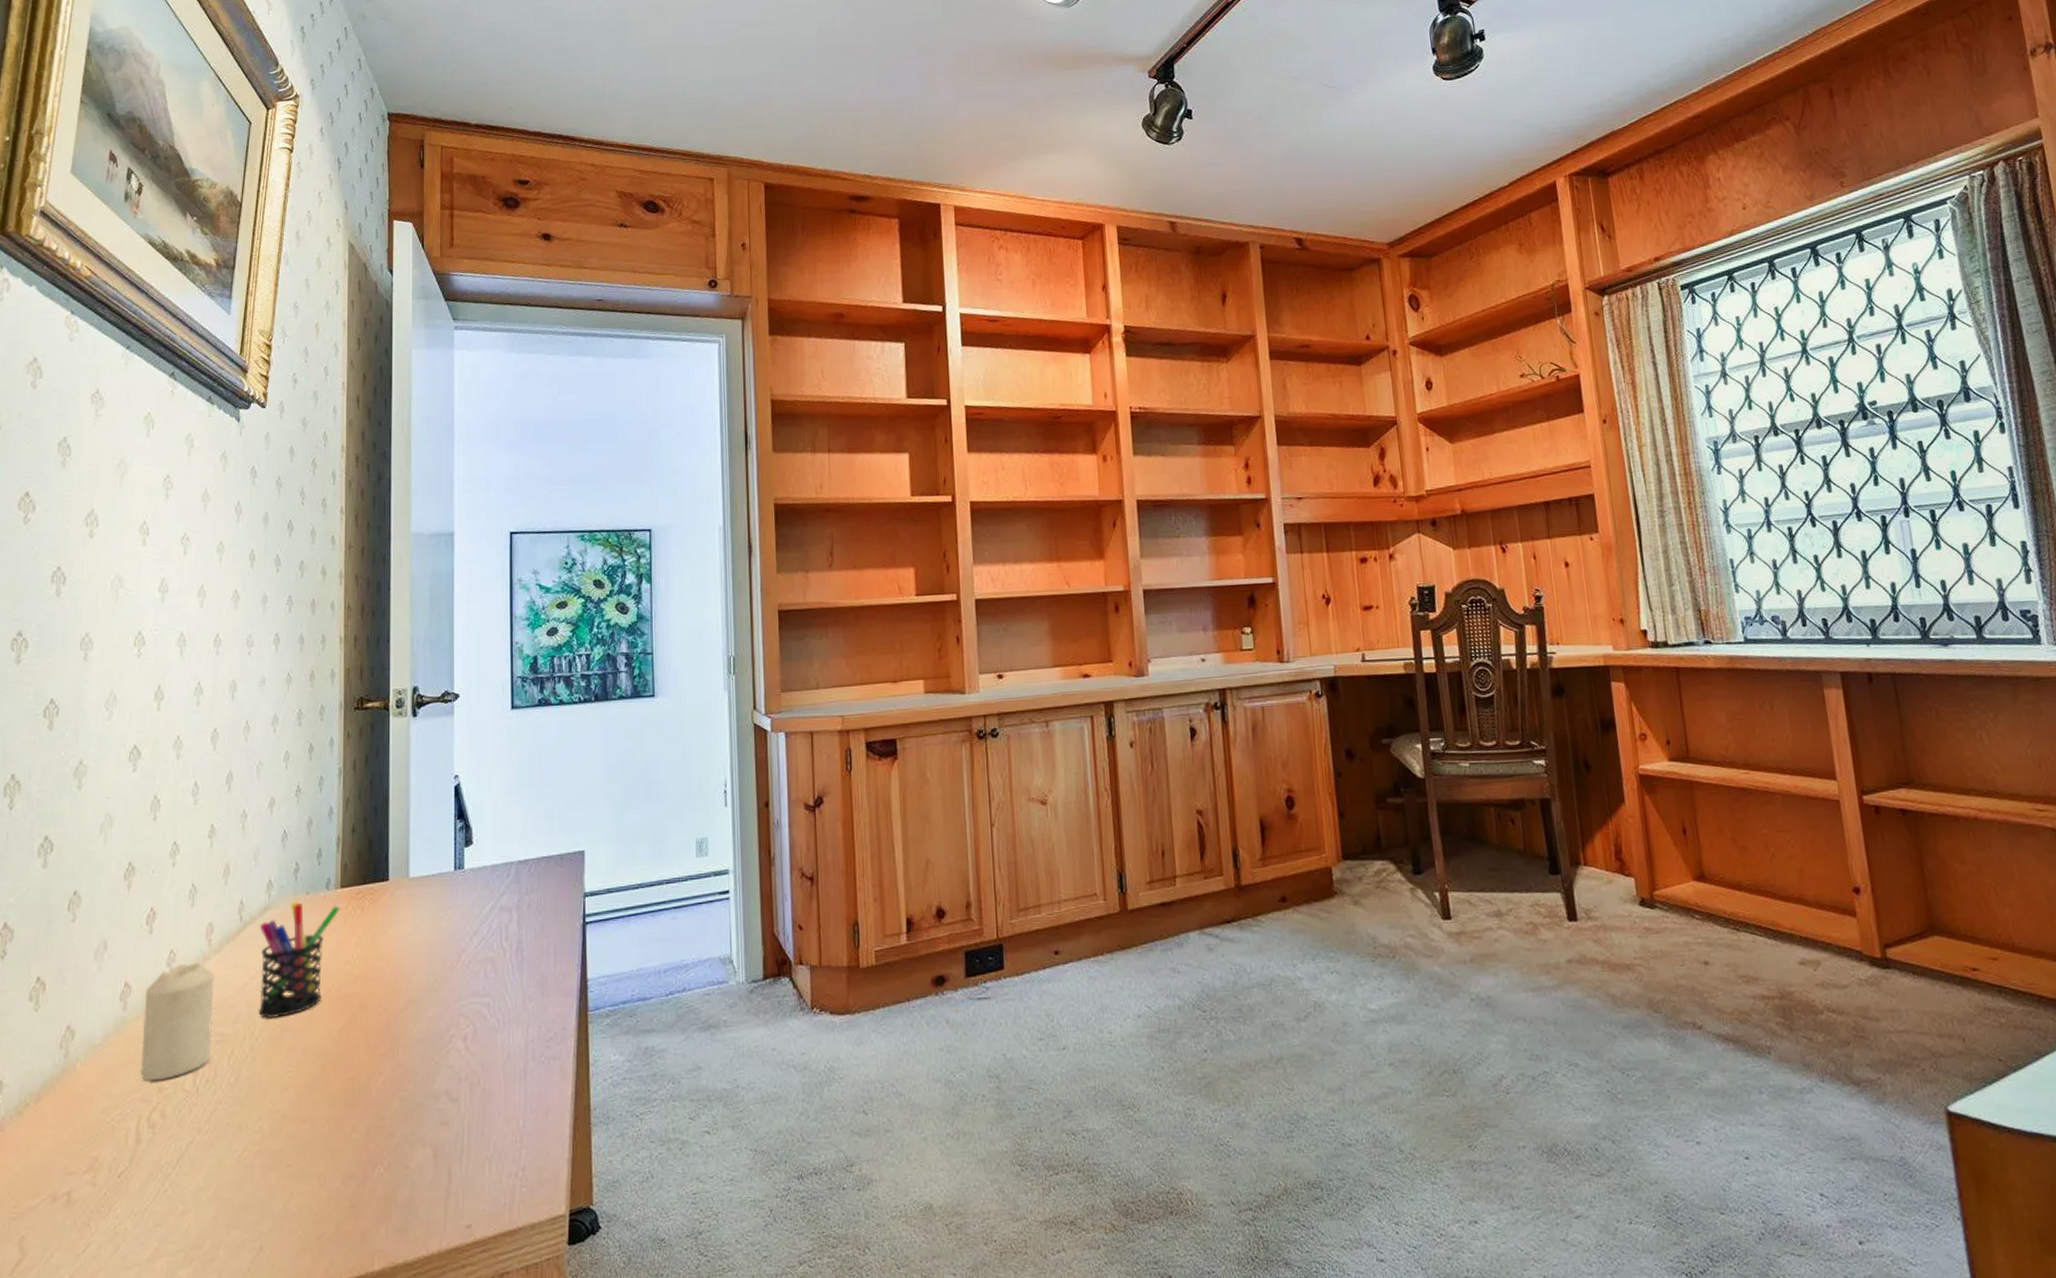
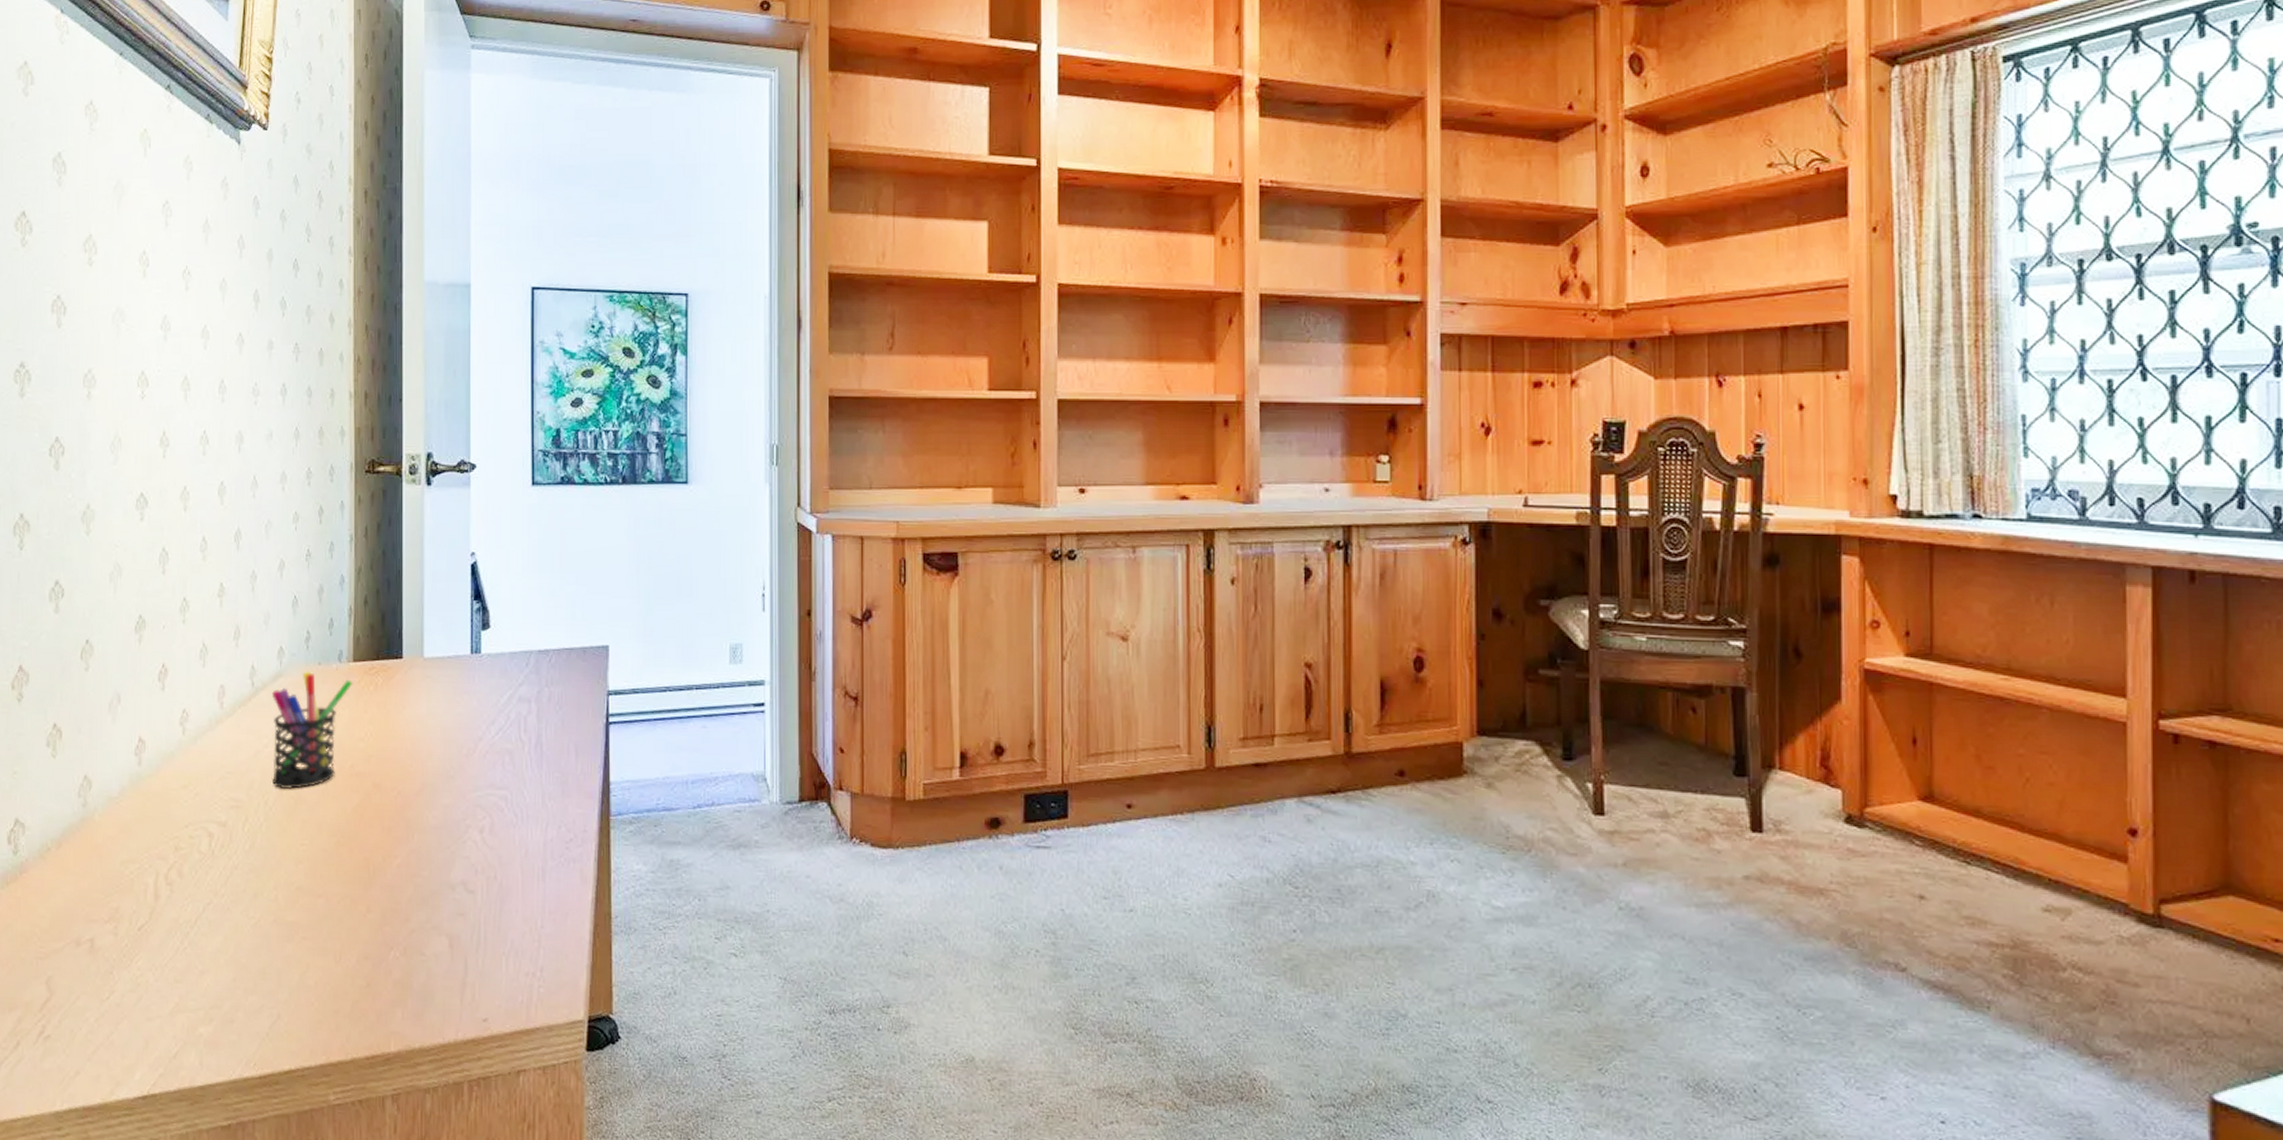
candle: present [141,962,214,1082] -> none [157,724,227,840]

